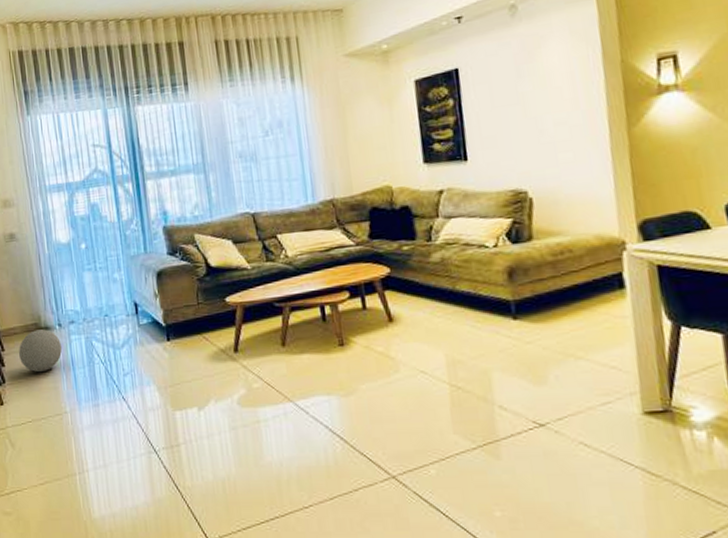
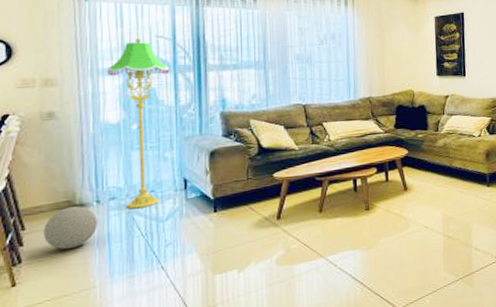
floor lamp: none [53,150,114,334] -> present [107,38,170,209]

